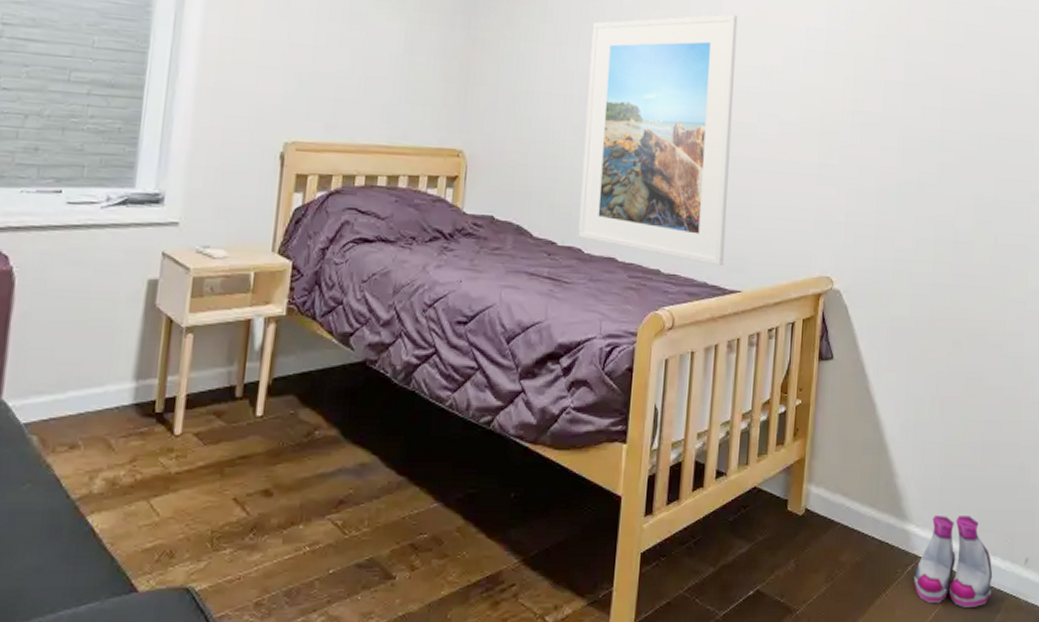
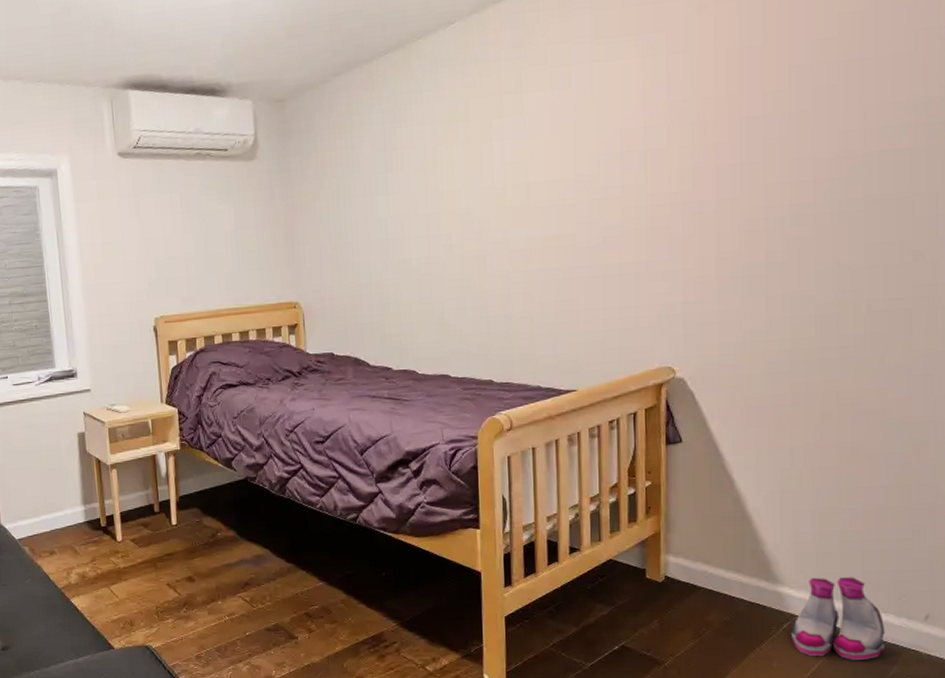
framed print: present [578,14,738,267] -> none [399,132,555,371]

